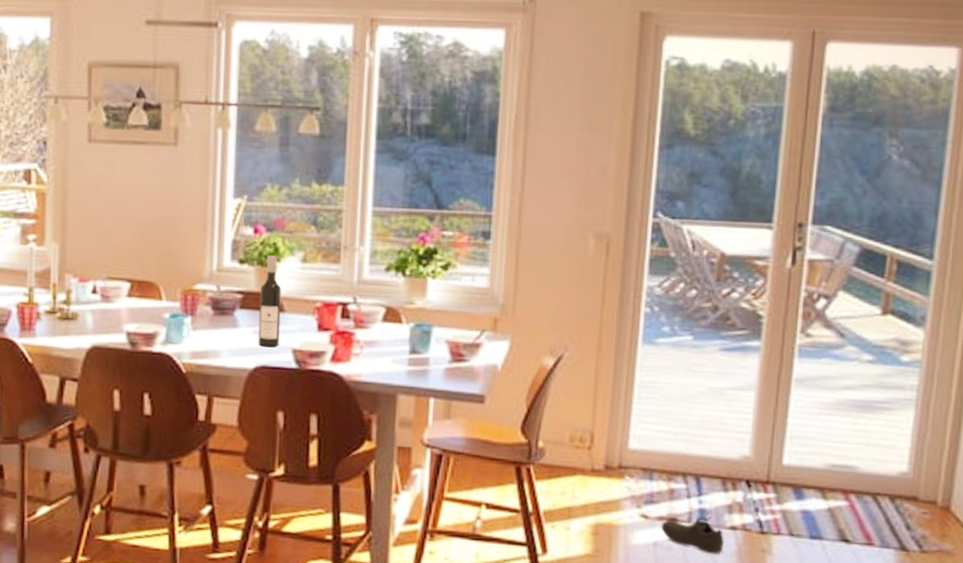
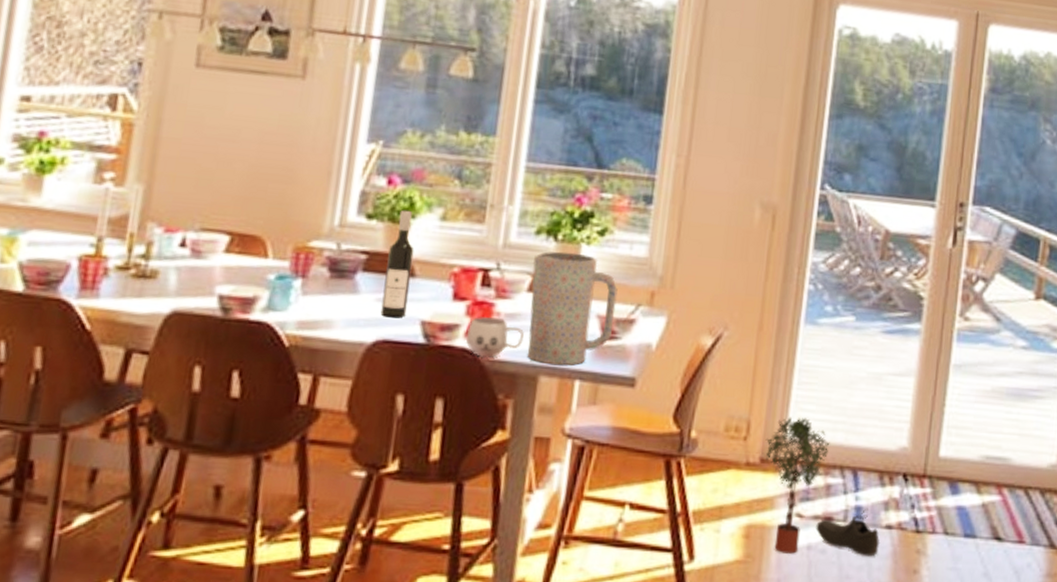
mug: none [331,344,382,380] -> present [465,317,524,359]
mug: none [385,285,463,386] -> present [527,251,618,366]
potted tree: none [609,428,672,550] -> present [765,417,830,554]

